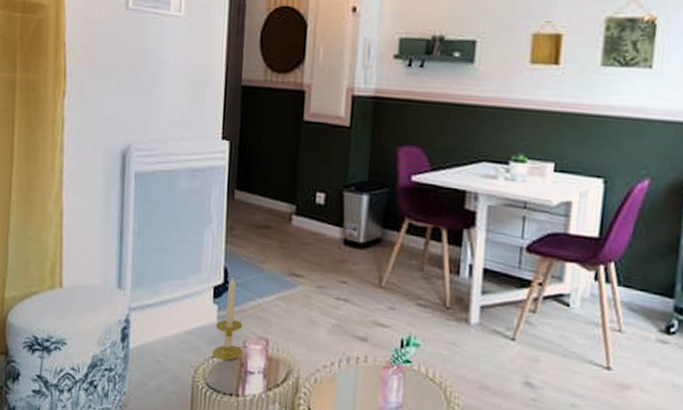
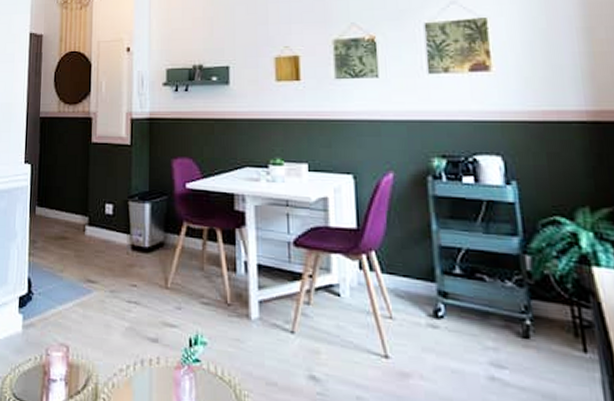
candle: present [211,276,243,361] -> none [17,286,46,370]

